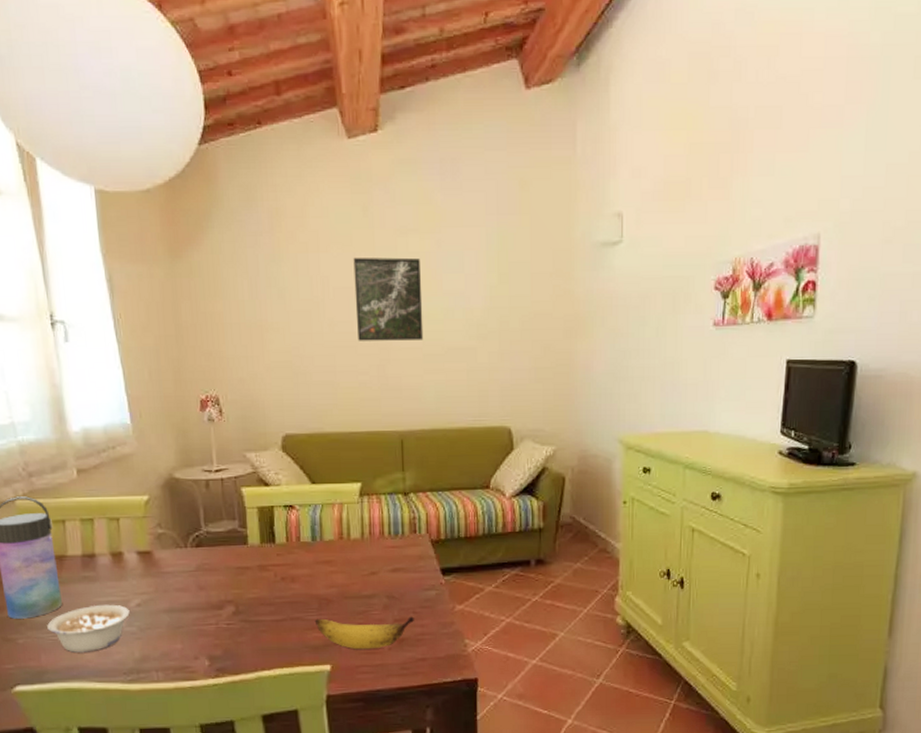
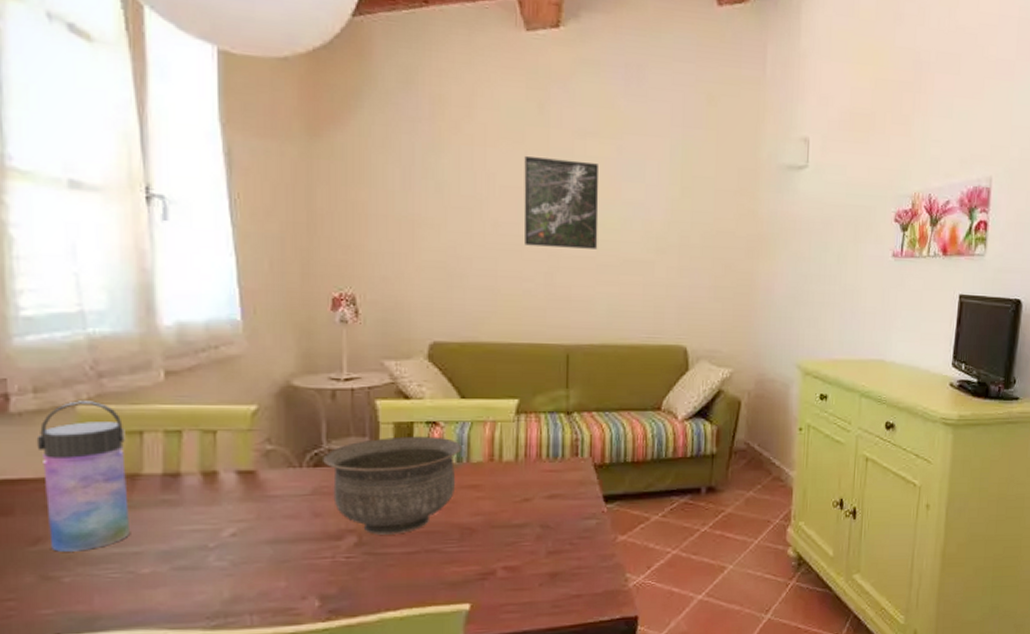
legume: present [47,604,130,653] -> none [106,534,221,593]
bowl: none [203,518,316,605] -> present [323,436,463,535]
banana: present [314,616,414,650] -> none [454,548,570,586]

